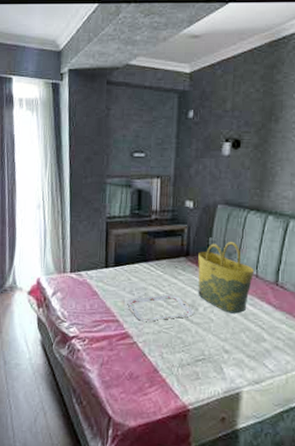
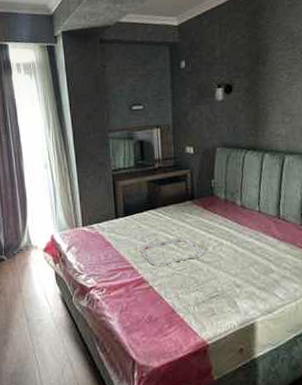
tote bag: present [198,242,255,314] -> none [203,182,257,249]

